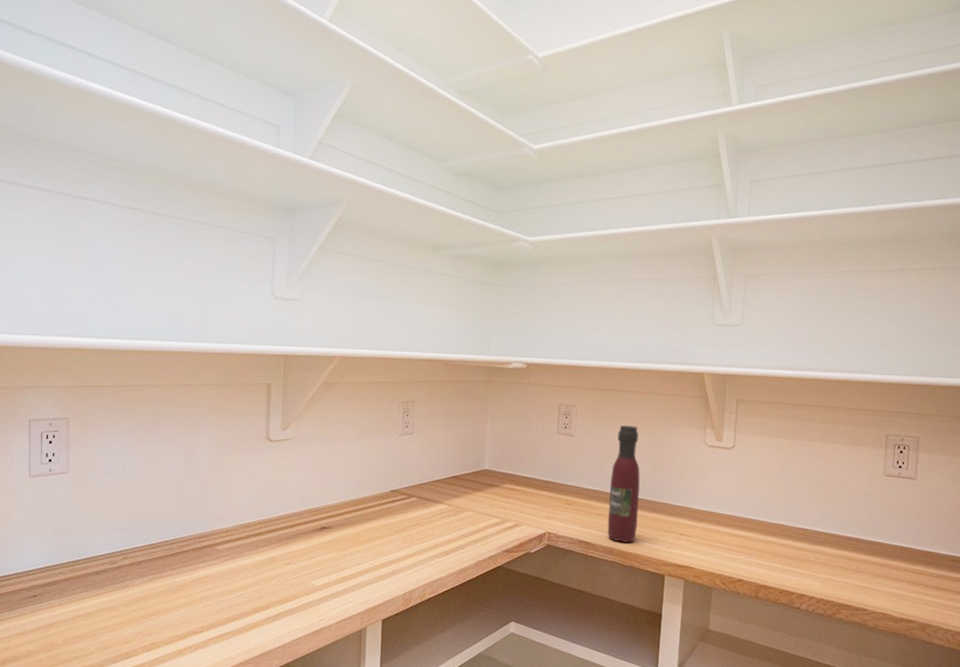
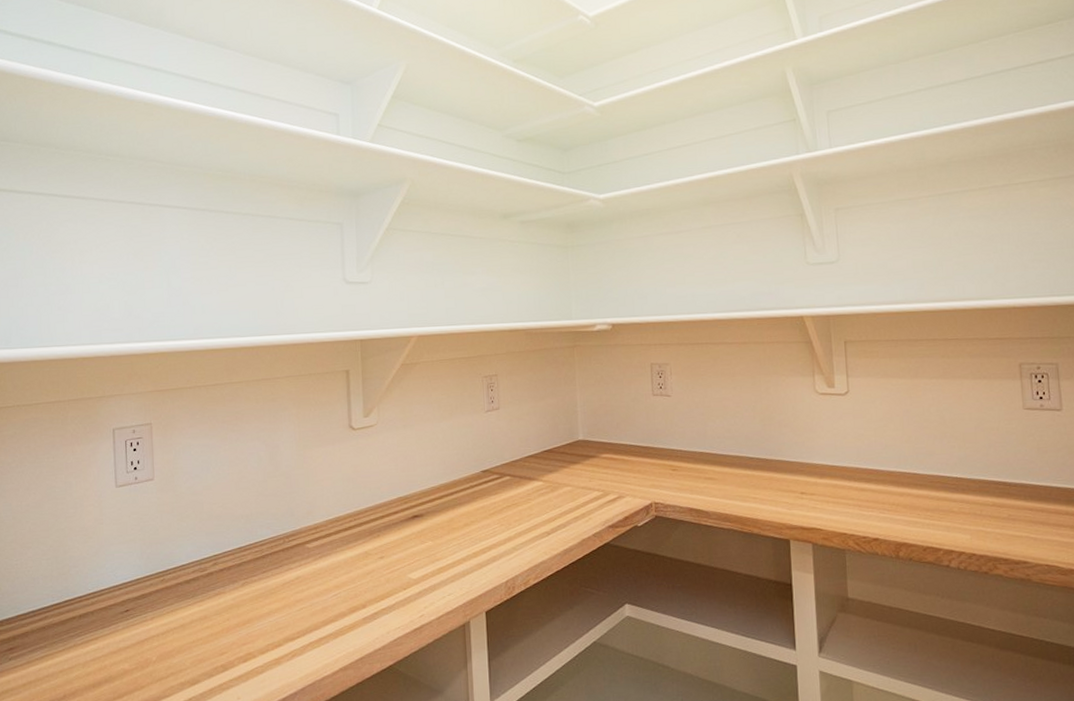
wine bottle: present [607,425,640,543] -> none [716,379,753,507]

